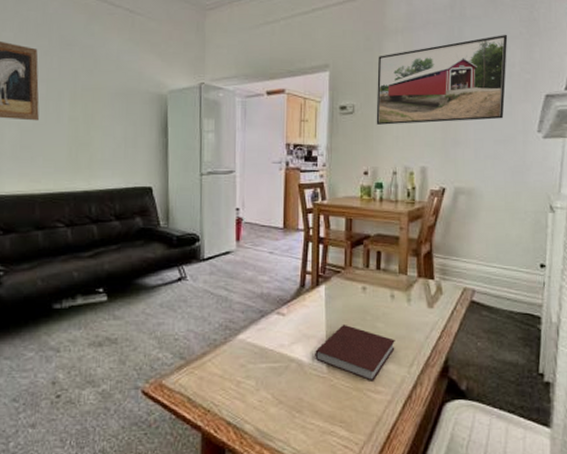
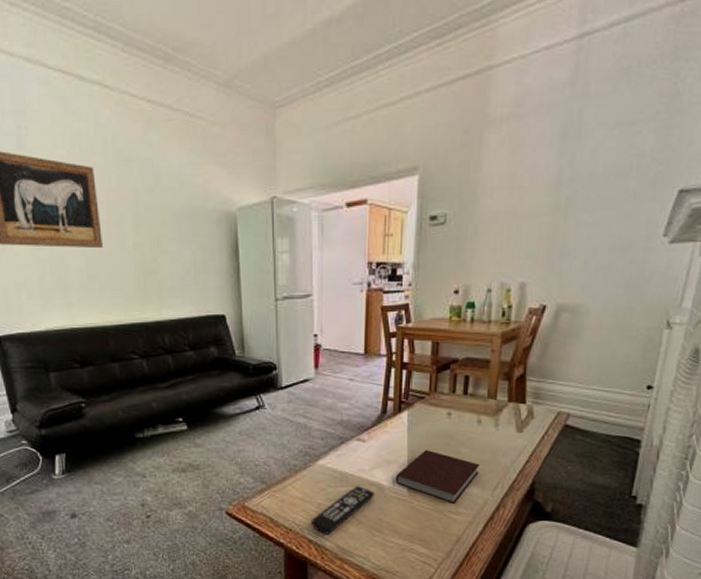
remote control: none [230,362,294,416] -> present [311,486,375,534]
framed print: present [376,34,508,125] -> none [471,115,640,236]

